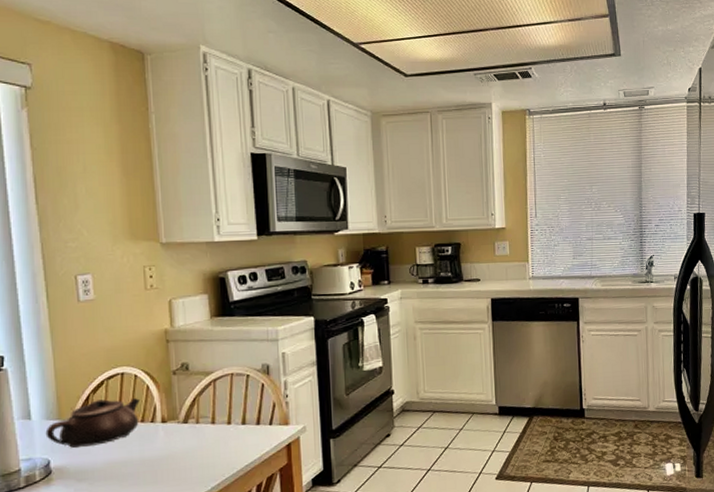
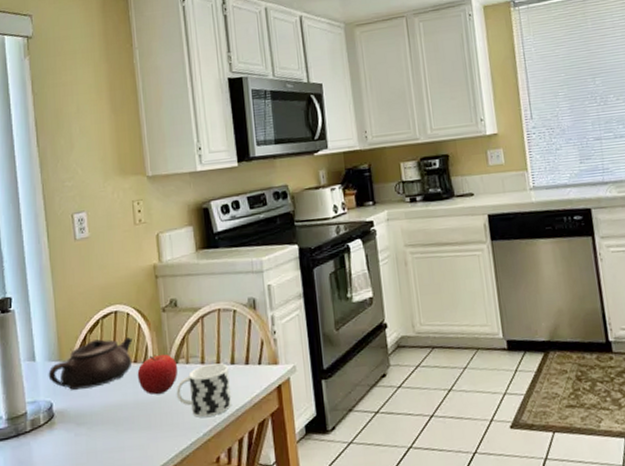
fruit: none [144,414,188,453] -> present [137,354,178,395]
cup: none [184,423,242,473] -> present [176,363,232,417]

